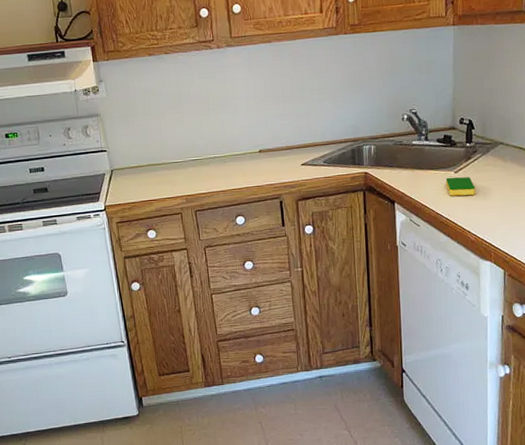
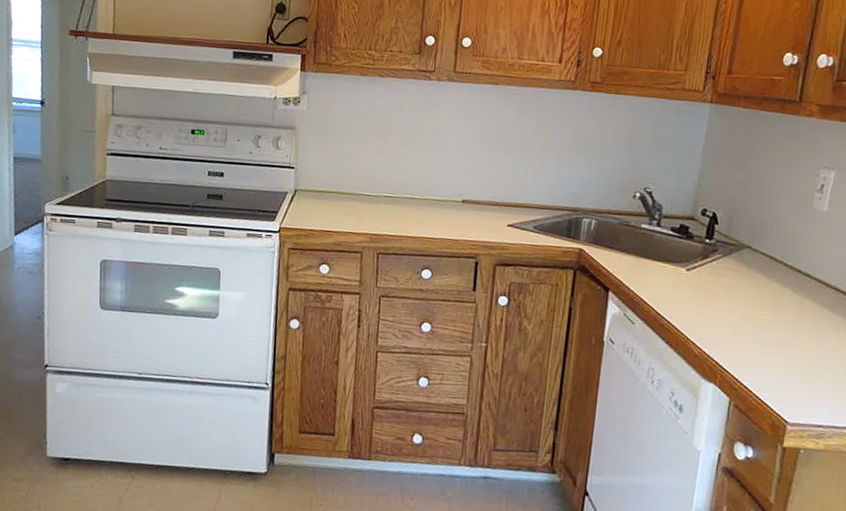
dish sponge: present [445,177,475,196] -> none [673,274,709,302]

